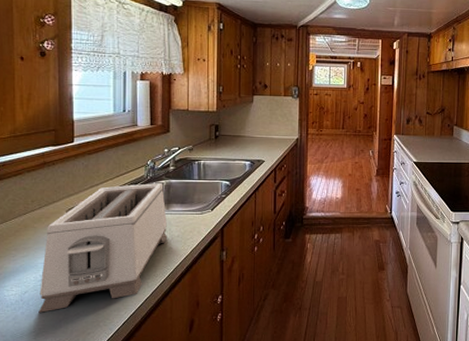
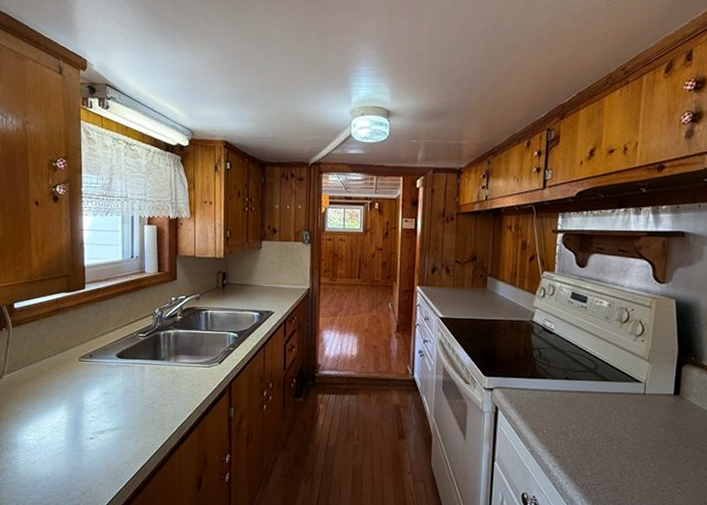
toaster: present [38,183,168,313] -> none [55,333,176,459]

